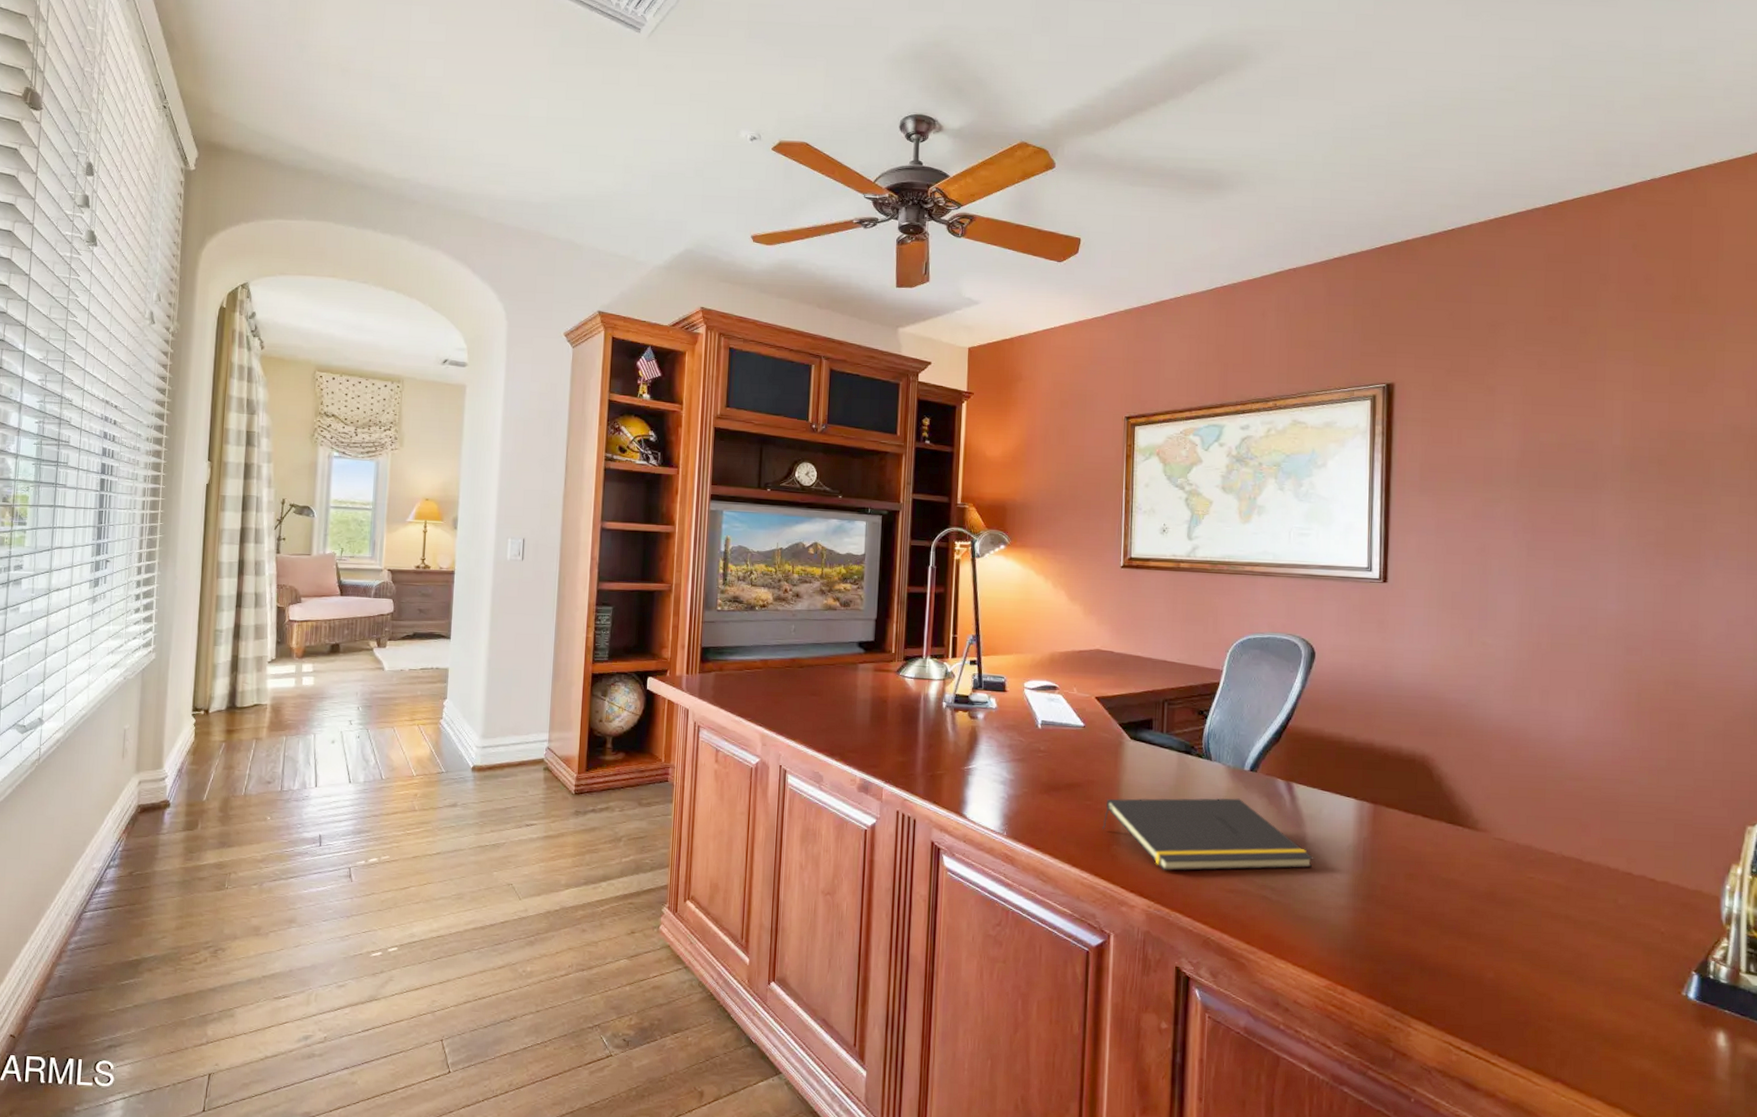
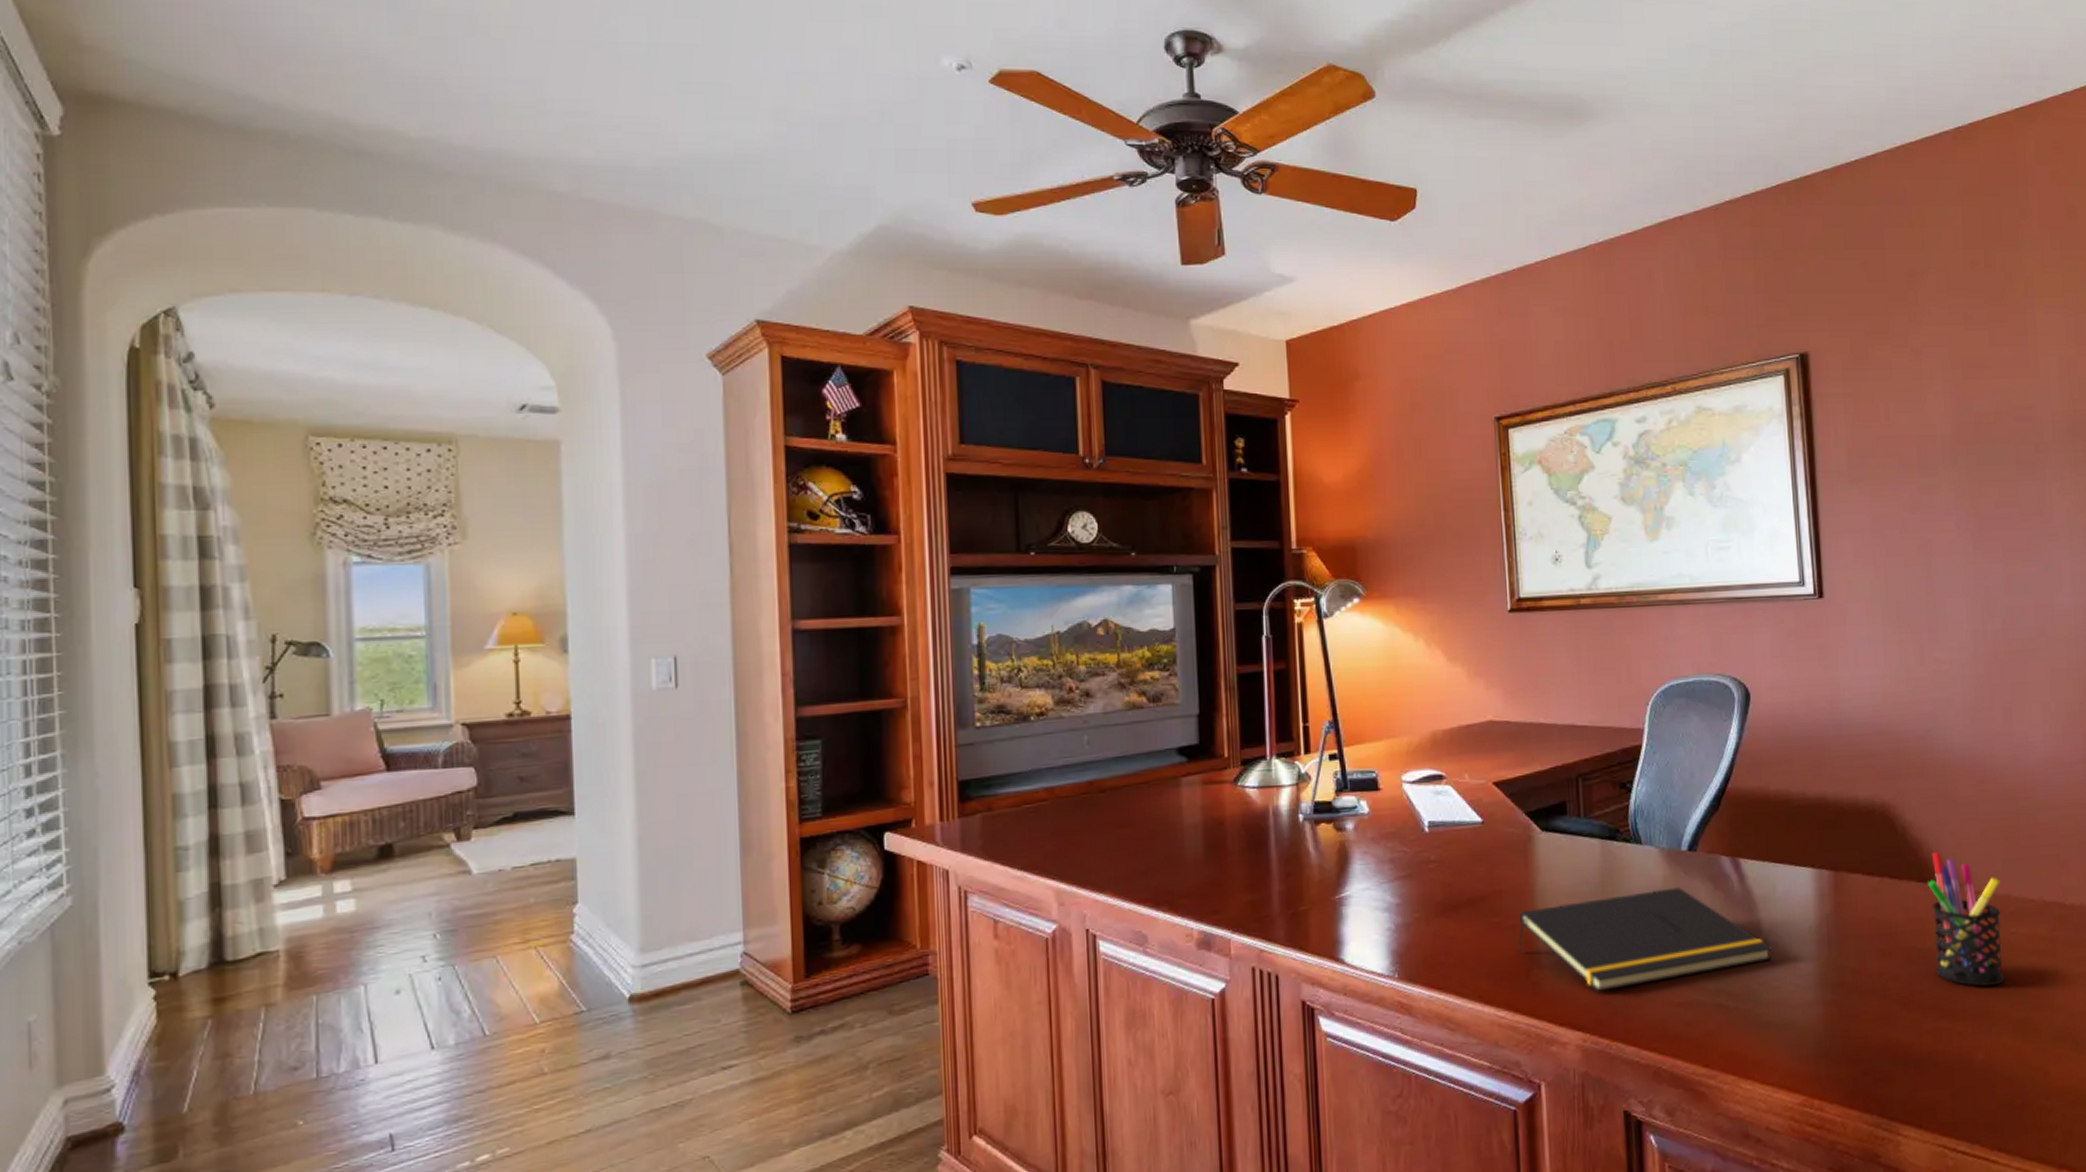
pen holder: none [1457,800,1524,919] -> present [1928,851,2005,987]

